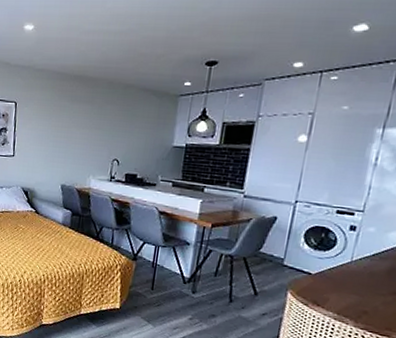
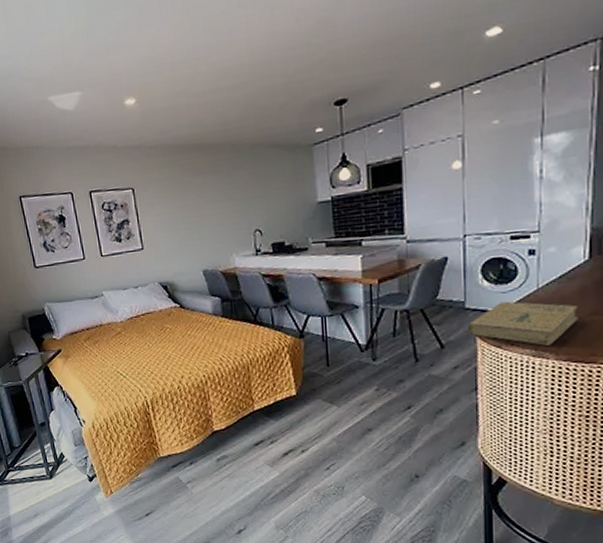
book: none [280,265,384,313] -> present [467,301,578,346]

